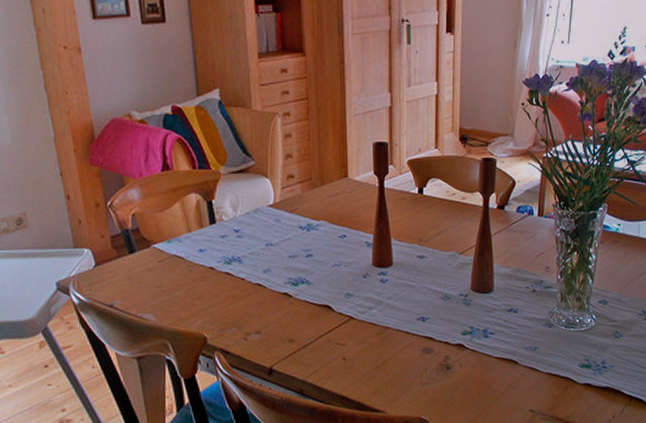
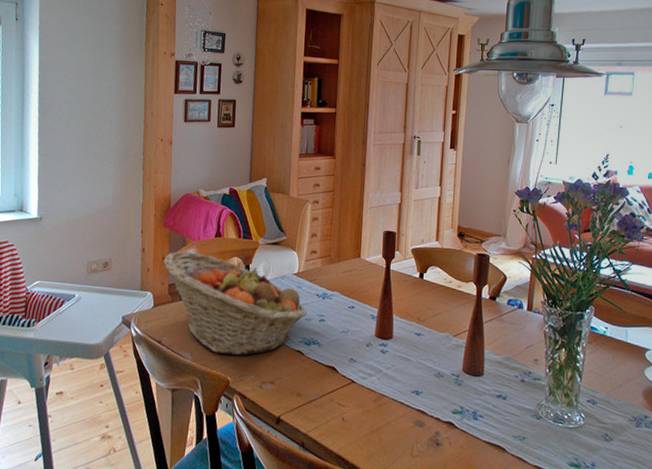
fruit basket: none [98,193,291,309] -> present [163,251,307,356]

